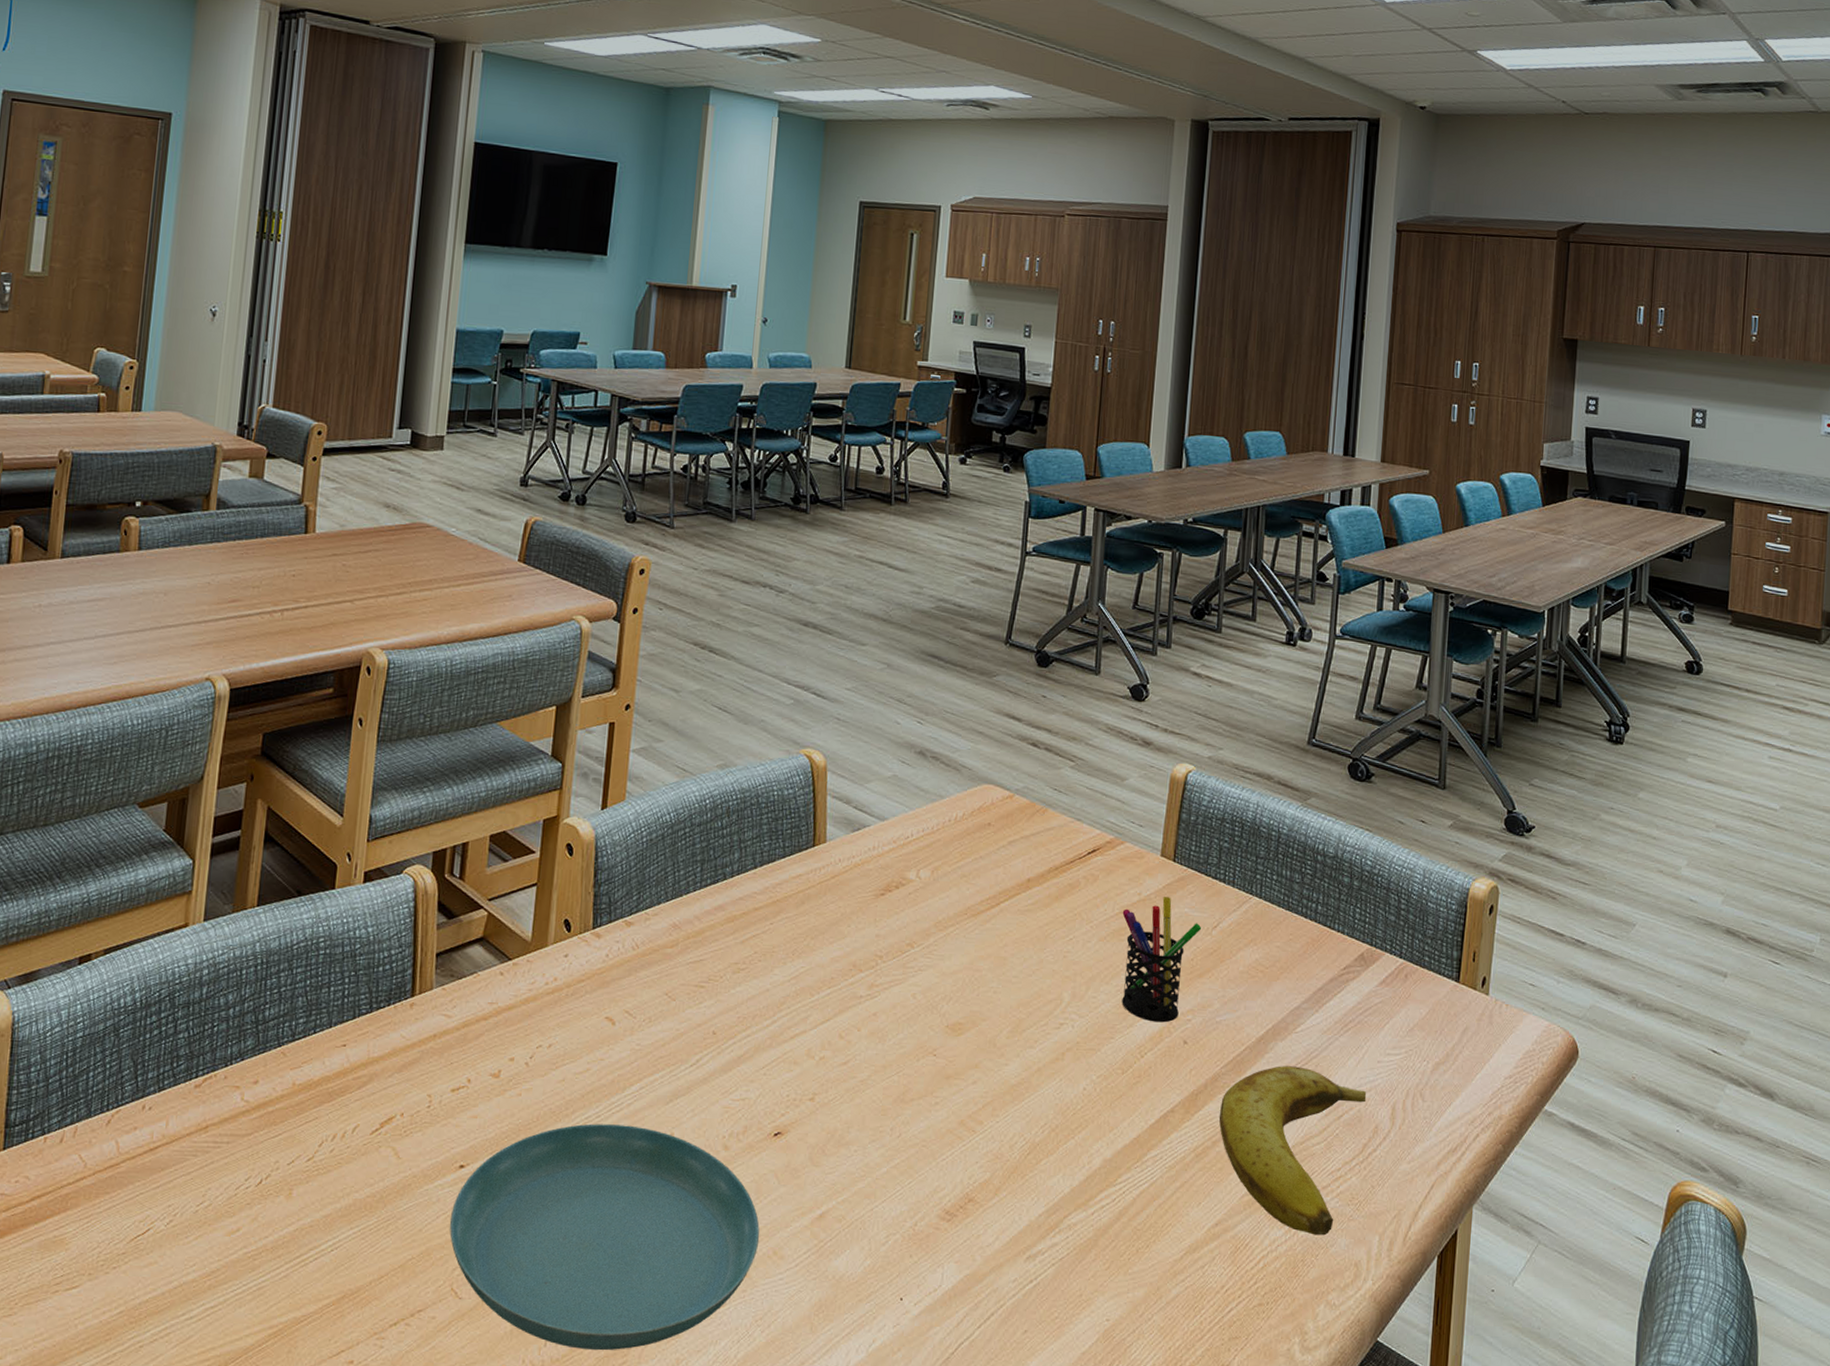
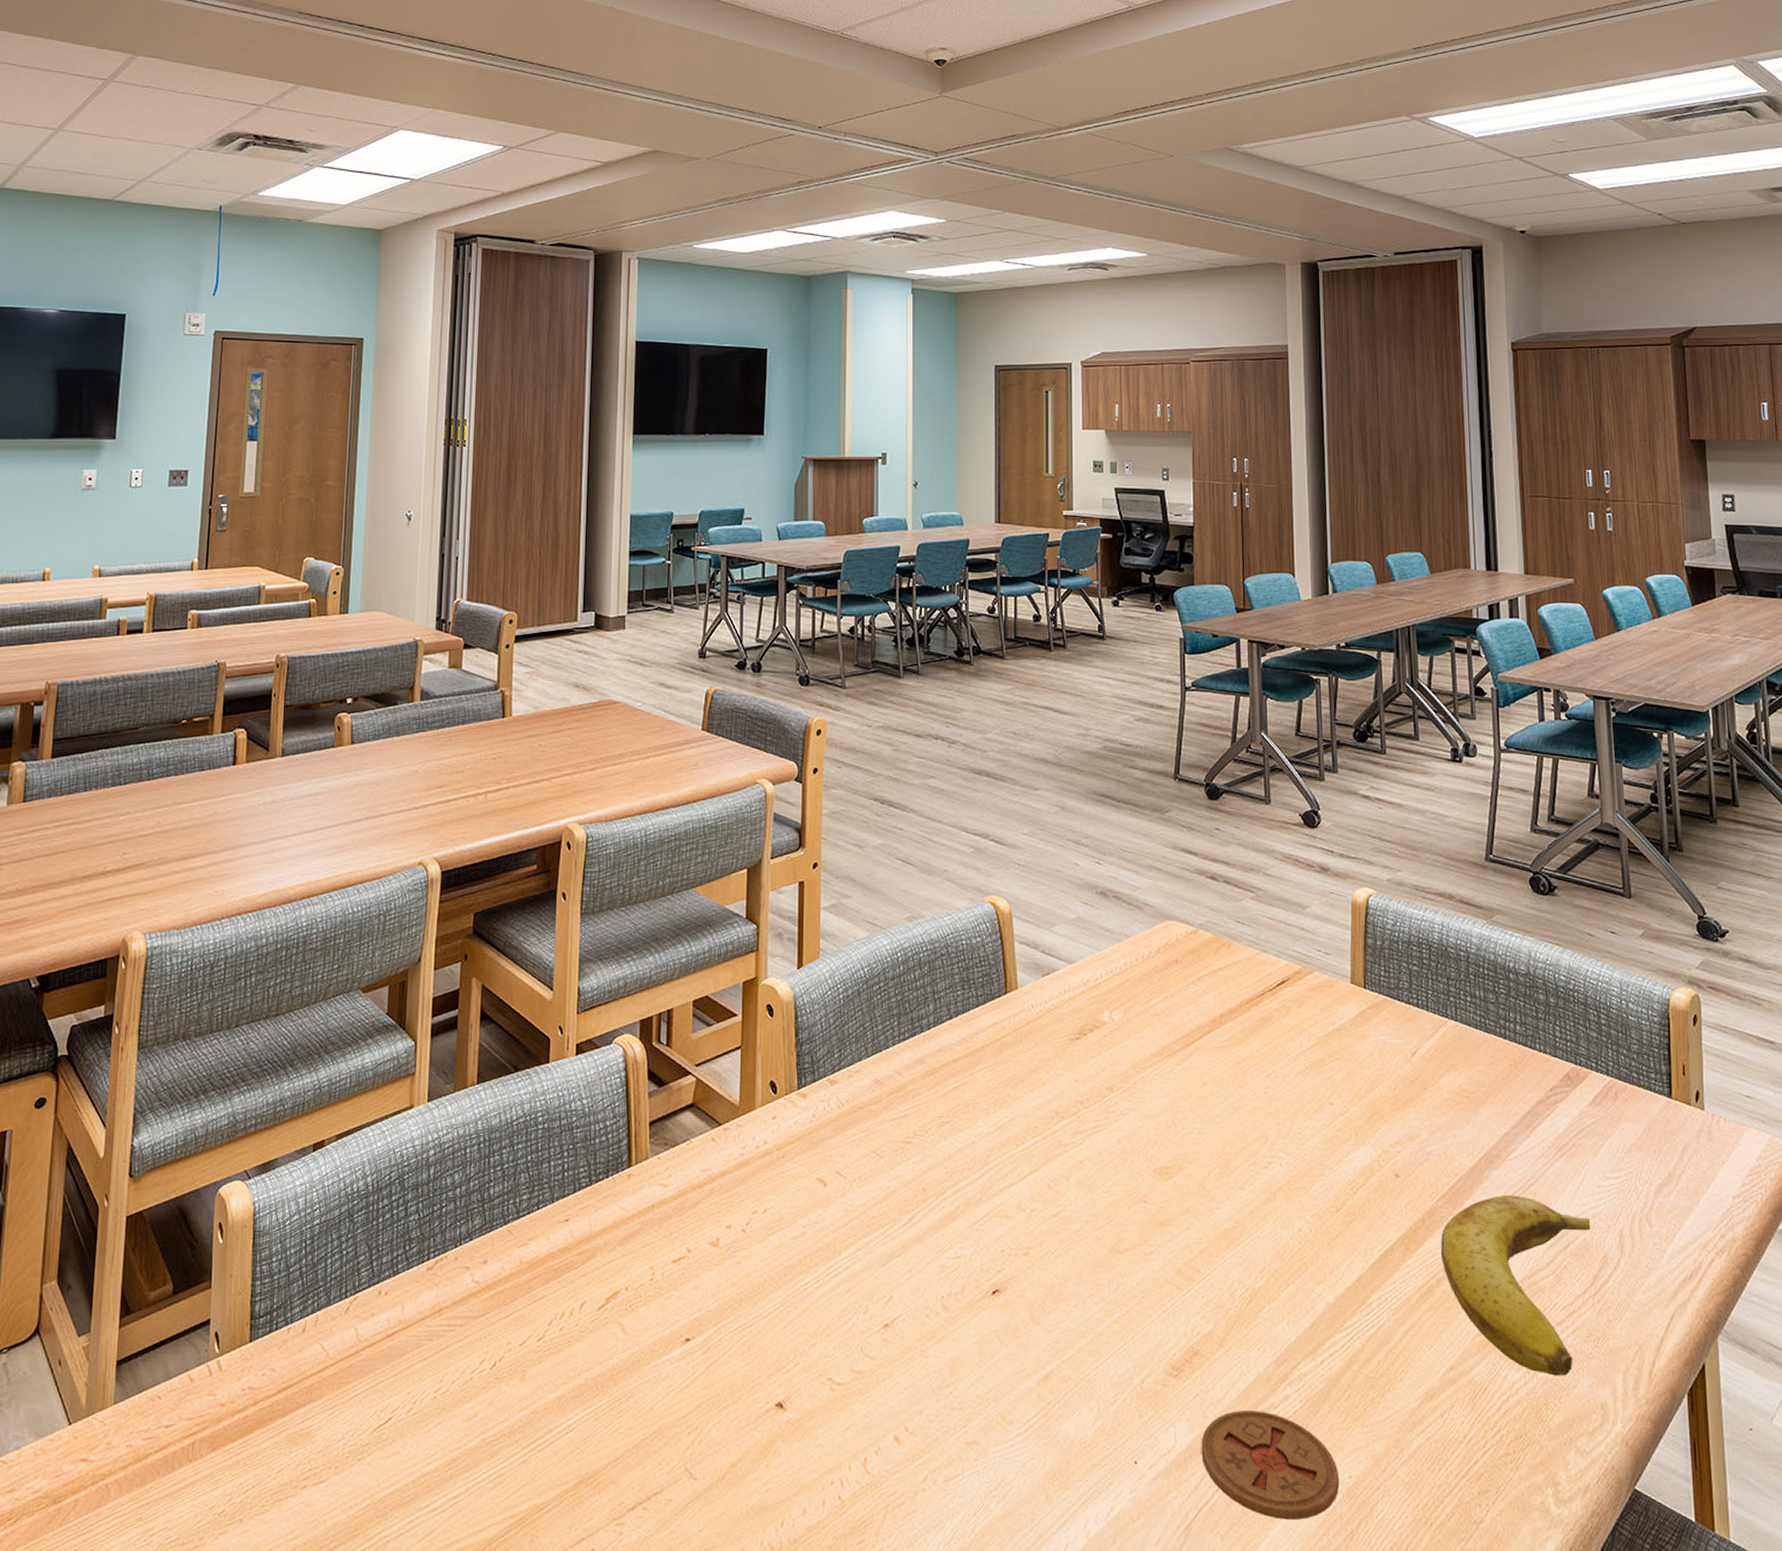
saucer: present [450,1123,760,1351] -> none [680,1289,987,1530]
coaster: none [966,1255,1098,1357] -> present [1201,1411,1340,1520]
pen holder: present [1122,897,1202,1023] -> none [1318,1025,1401,1156]

